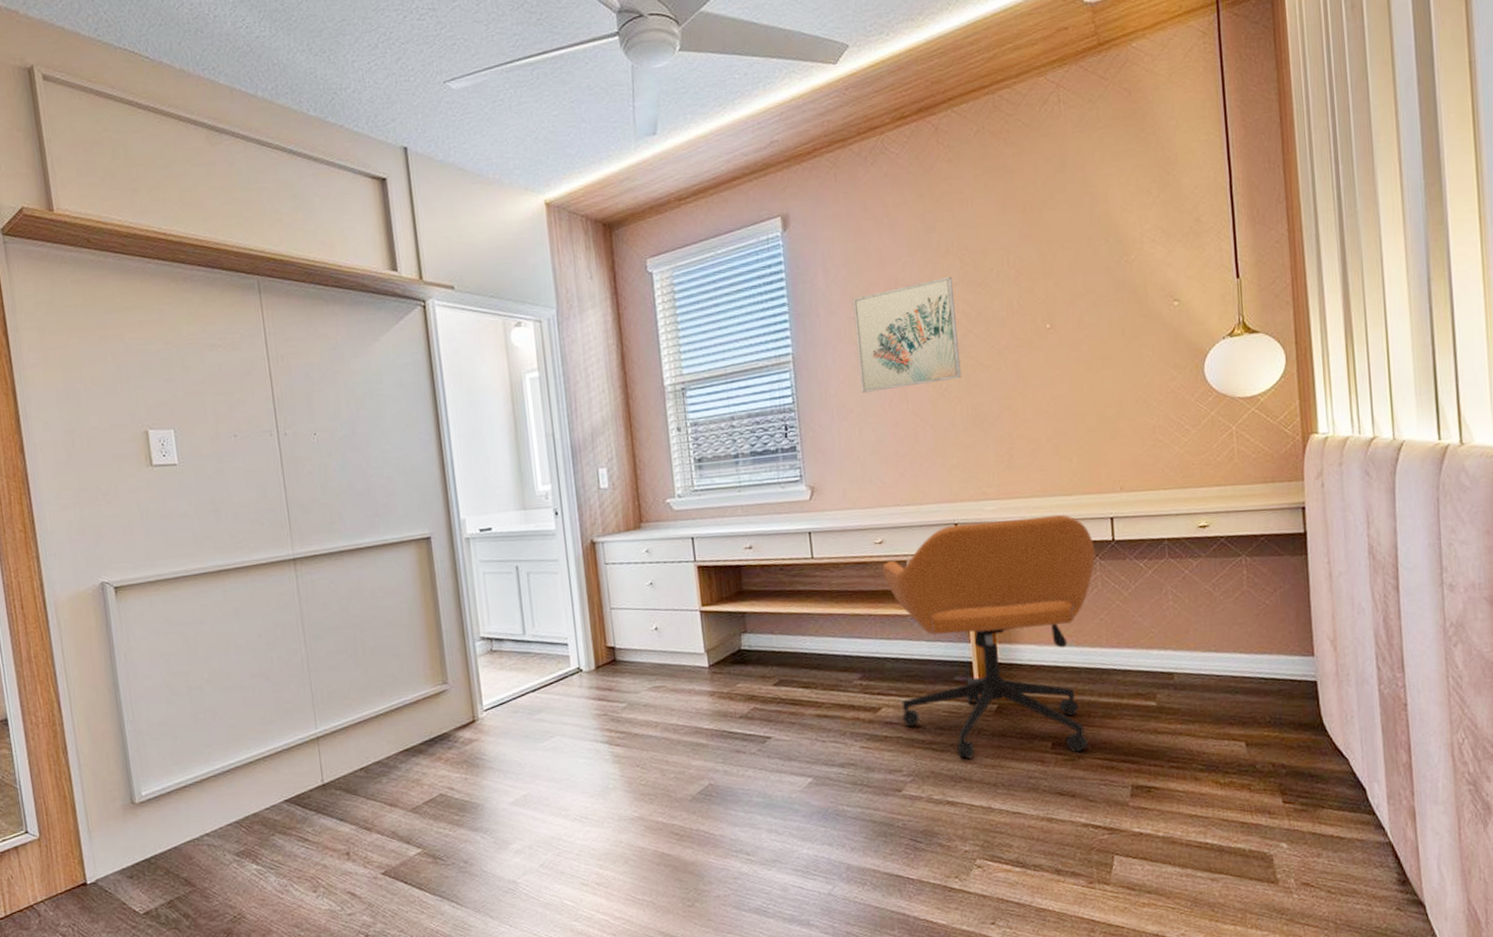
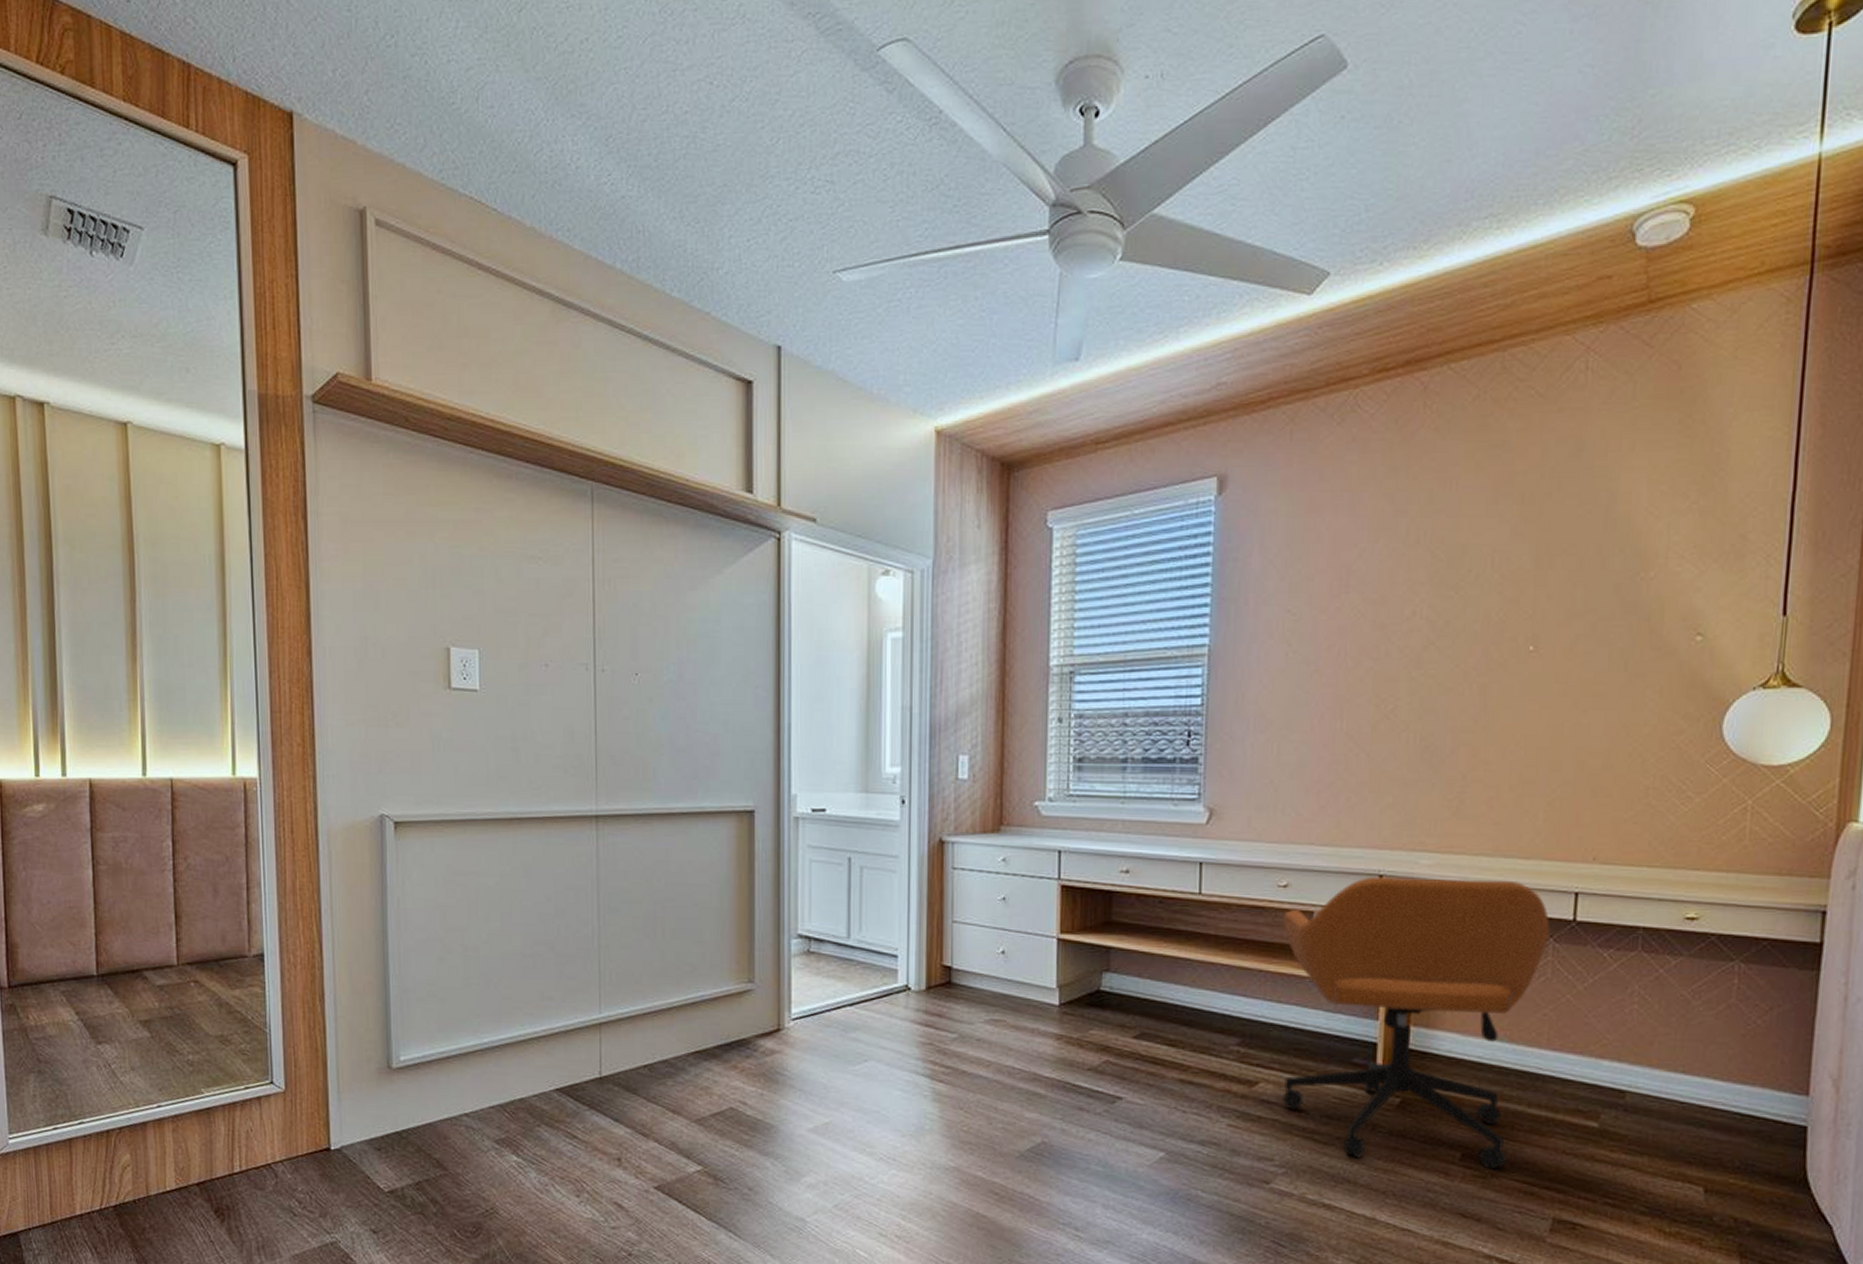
wall art: present [852,276,962,393] -> none [1287,572,1420,703]

